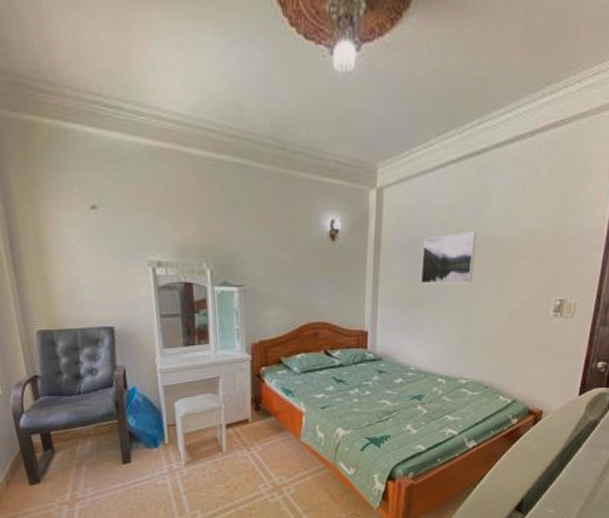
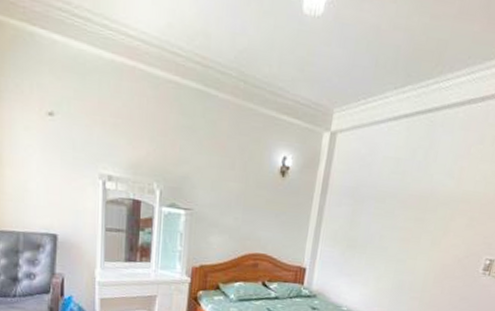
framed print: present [420,231,476,284] -> none [361,184,420,234]

